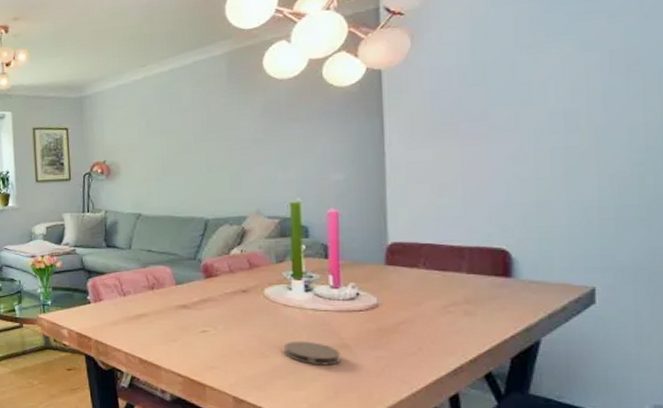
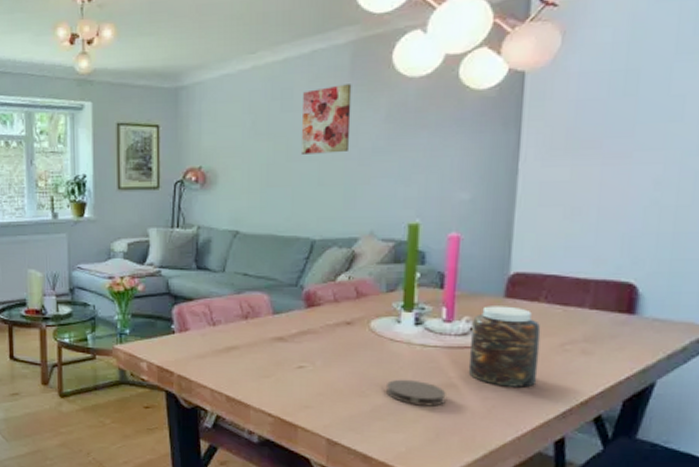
wall art: none [189,87,232,147] -> present [300,84,352,154]
jar: none [357,272,425,347] -> present [468,306,541,388]

